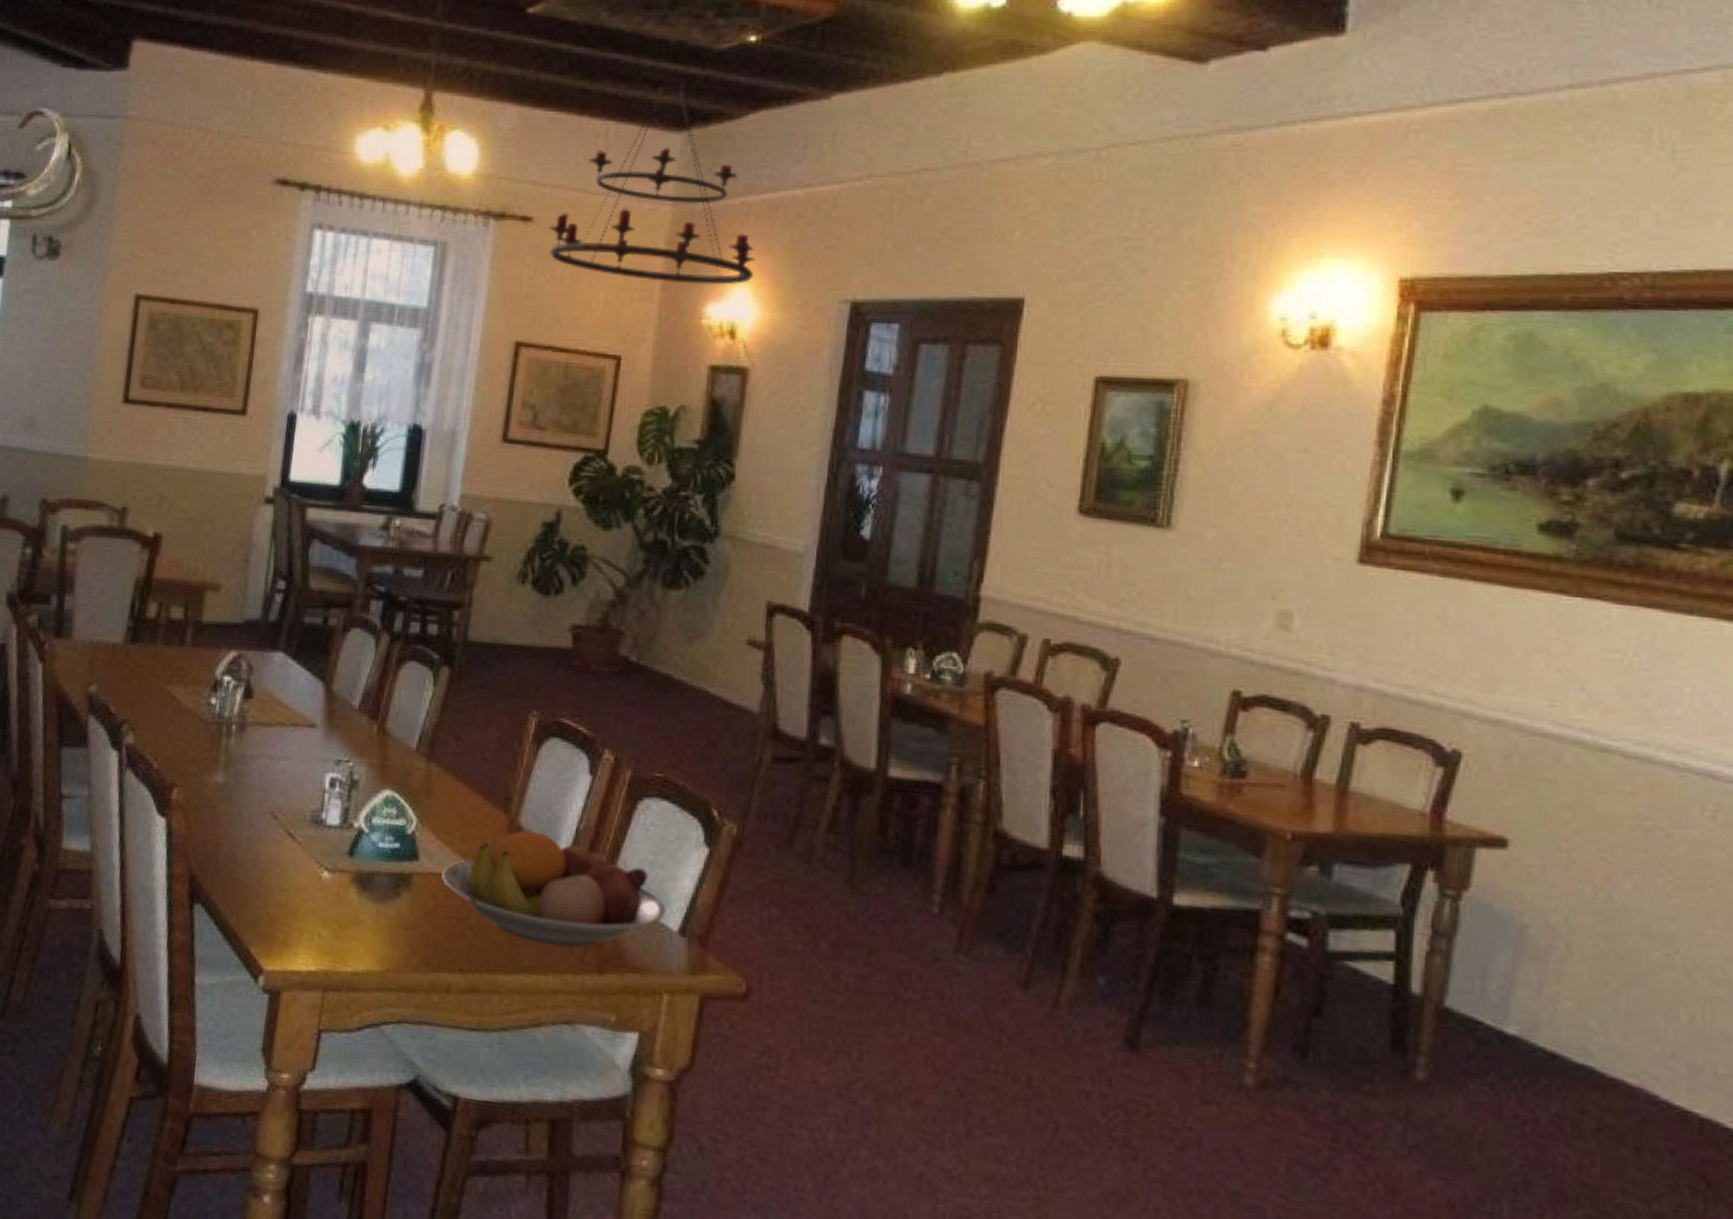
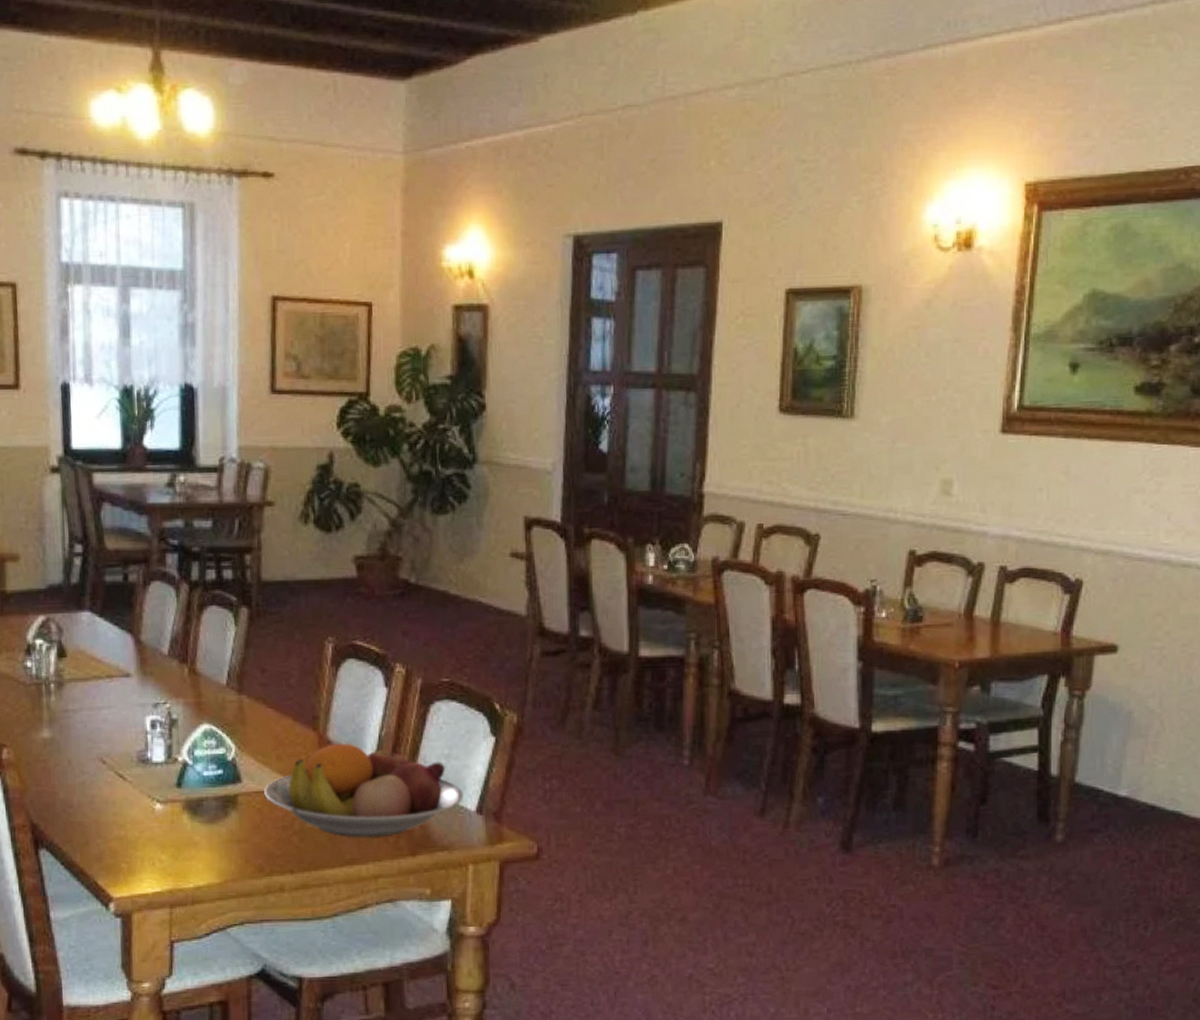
chandelier: present [549,78,755,285] -> none [290,27,485,229]

